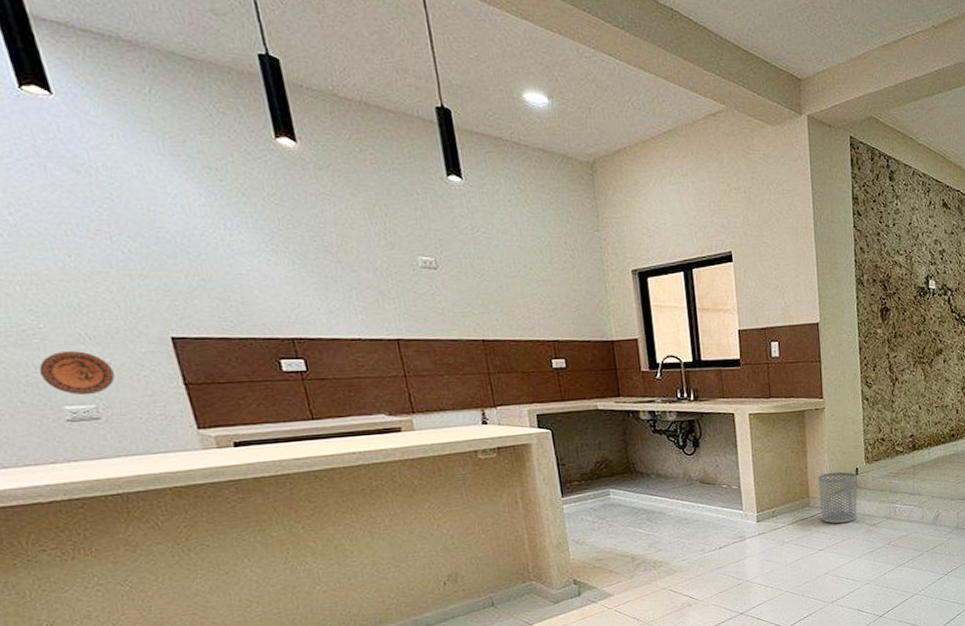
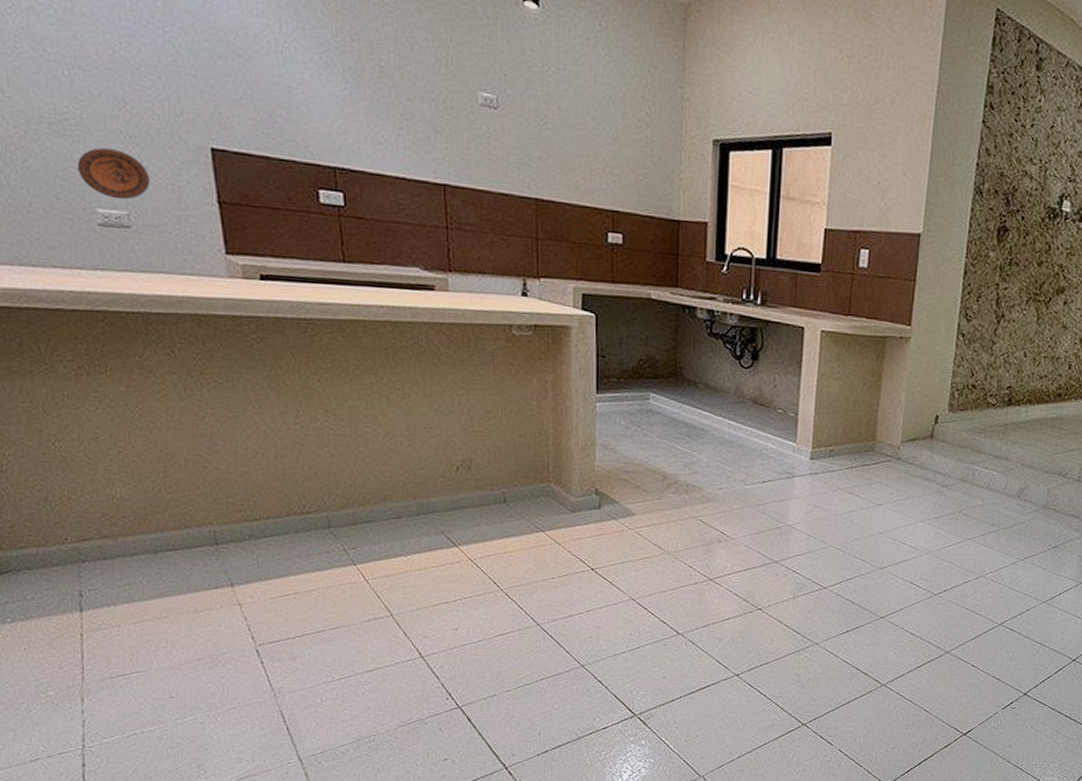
waste bin: present [818,471,858,524] -> none [886,415,936,478]

